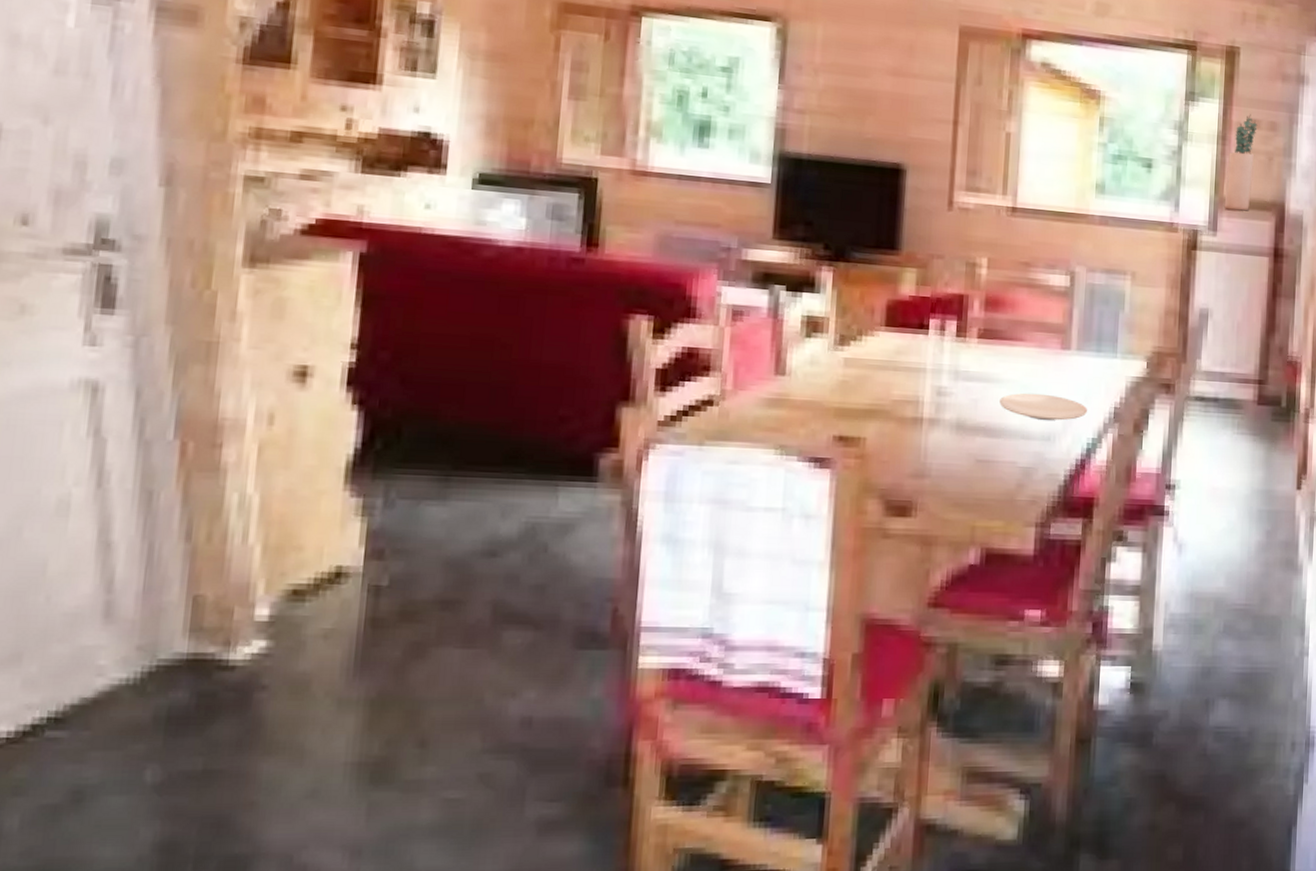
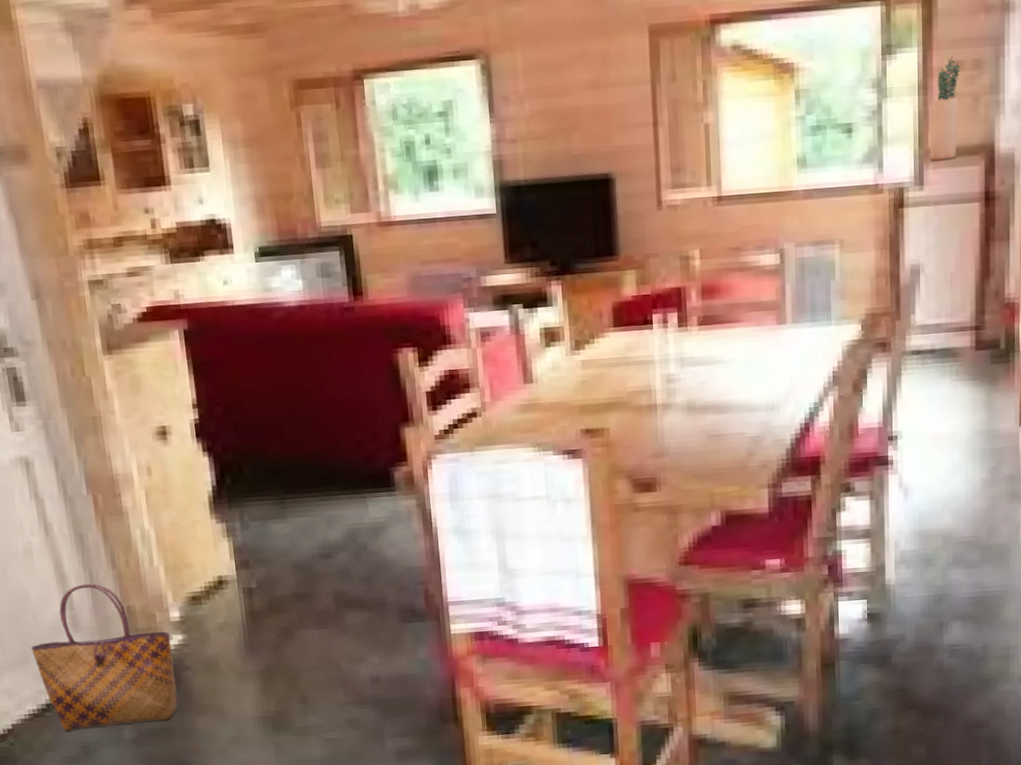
tote bag: none [29,558,248,768] -> present [31,583,179,732]
plate: present [999,393,1088,421] -> none [724,368,808,392]

